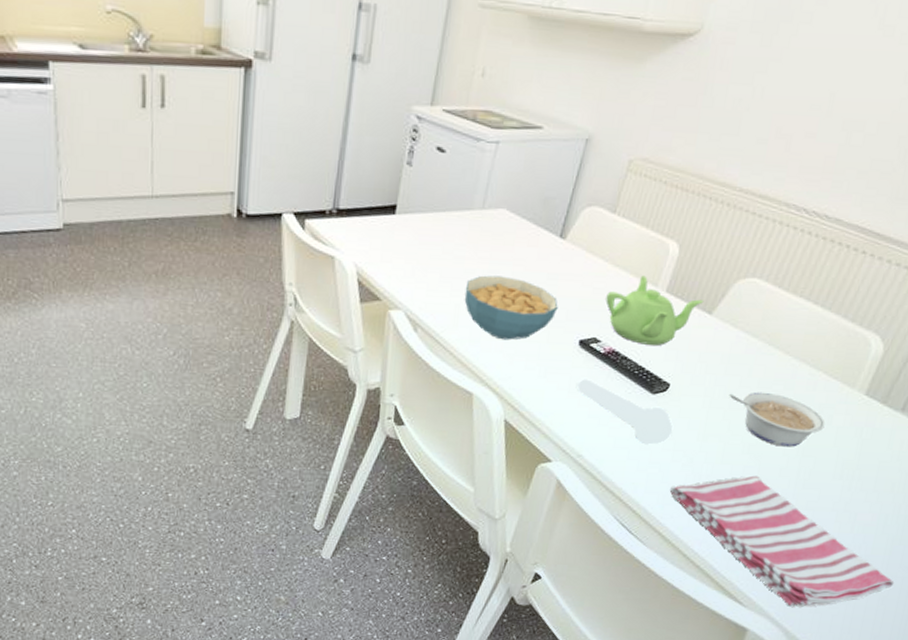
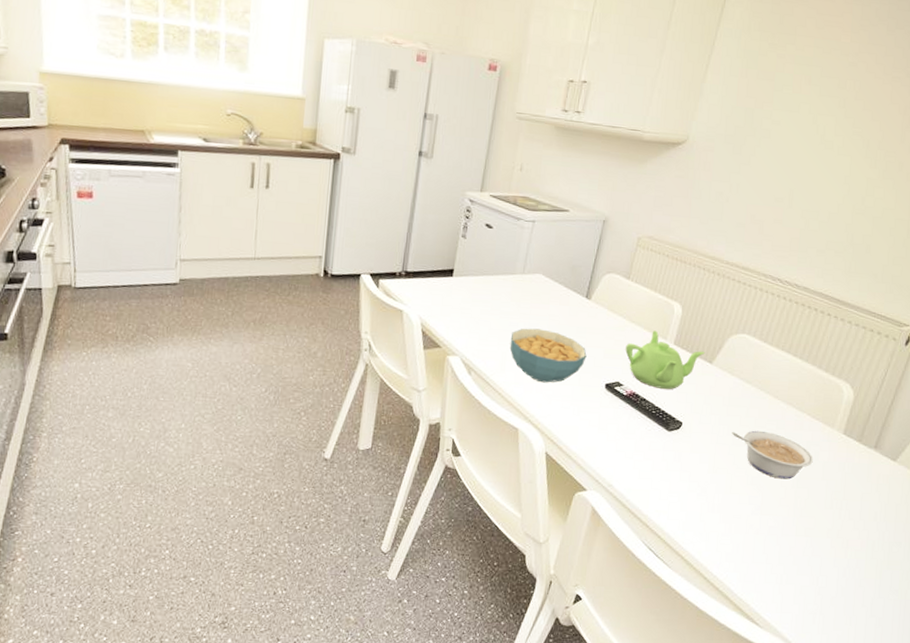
spoon: present [577,379,673,445] -> none [605,417,688,476]
dish towel: present [670,475,895,607] -> none [689,504,887,628]

